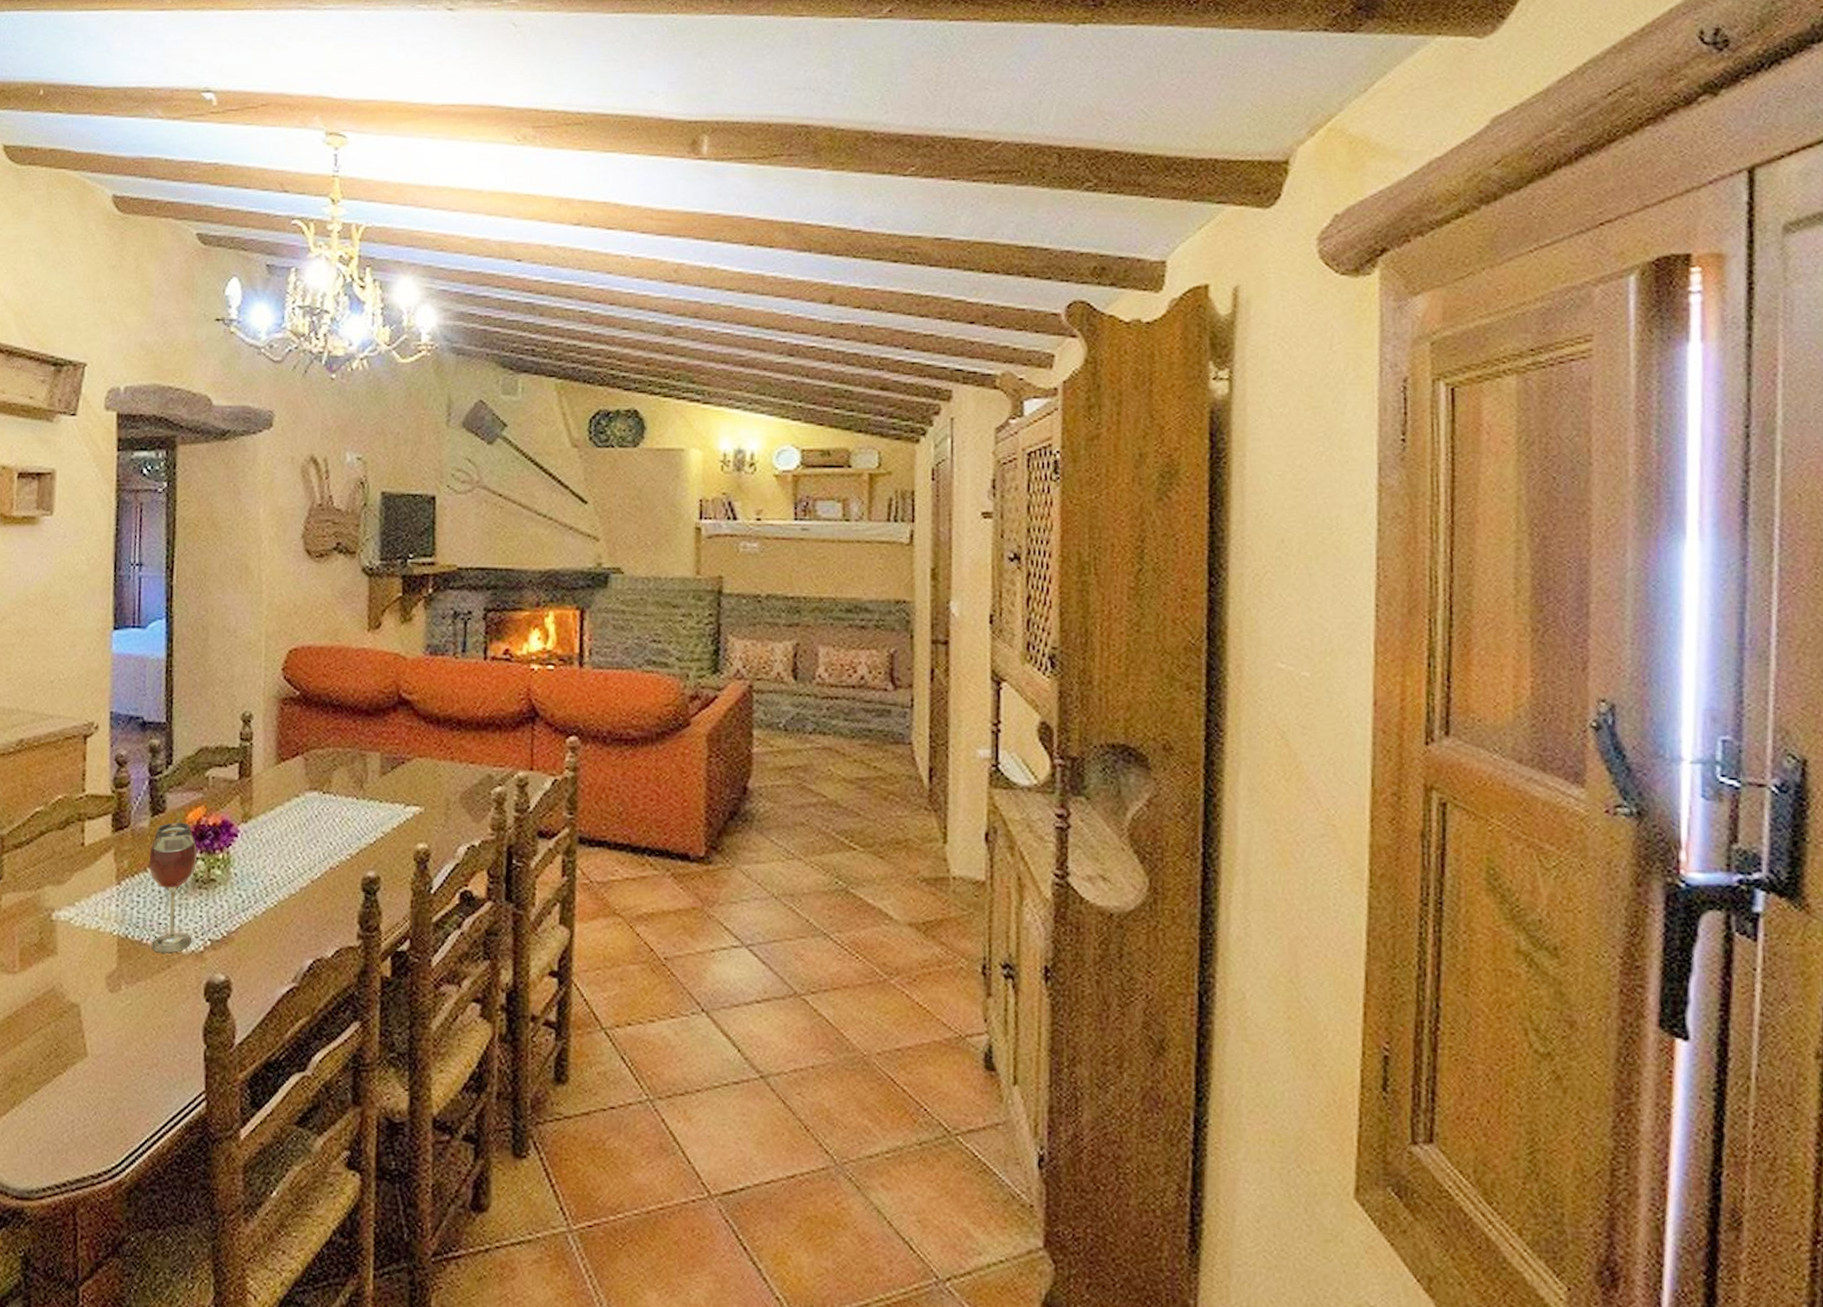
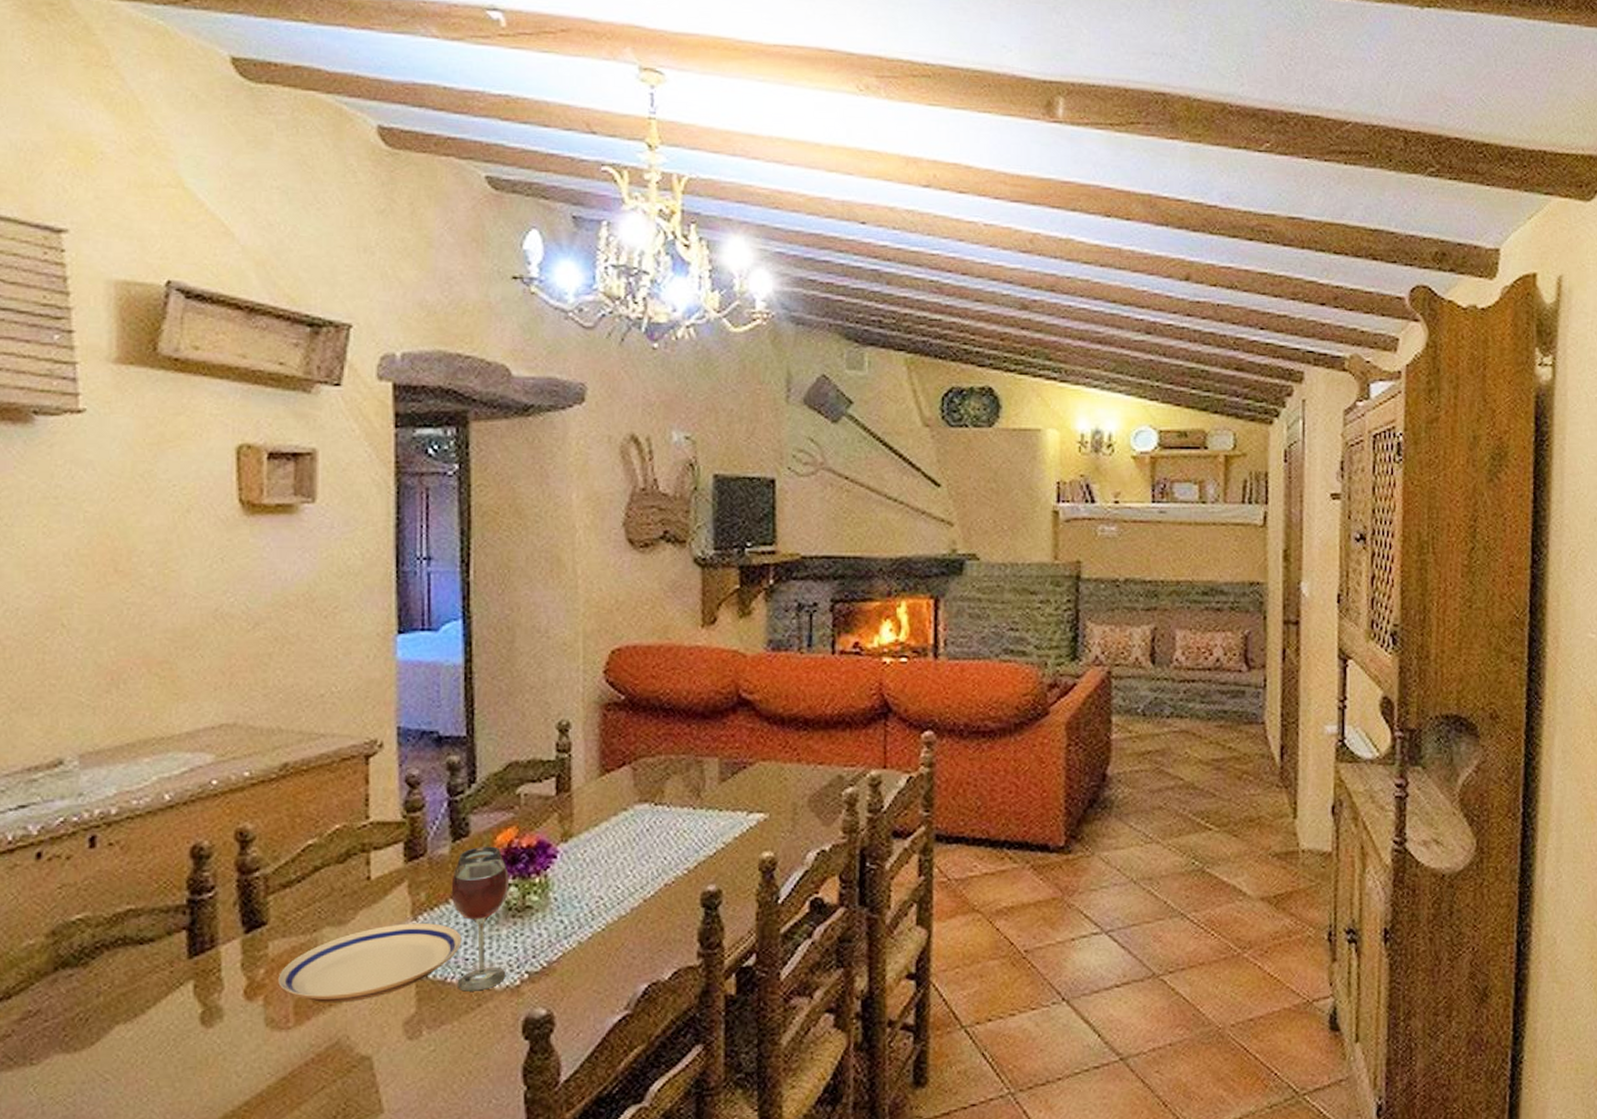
plate: none [8,887,156,954] -> present [278,922,462,1003]

